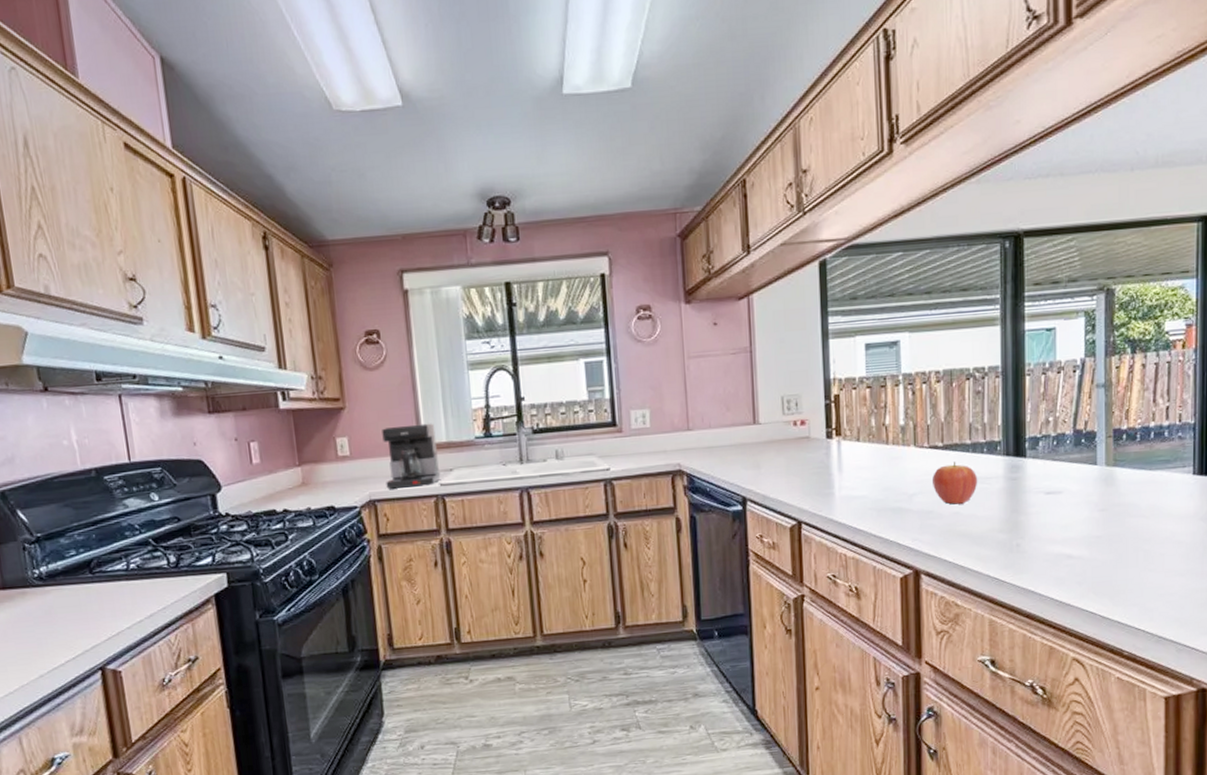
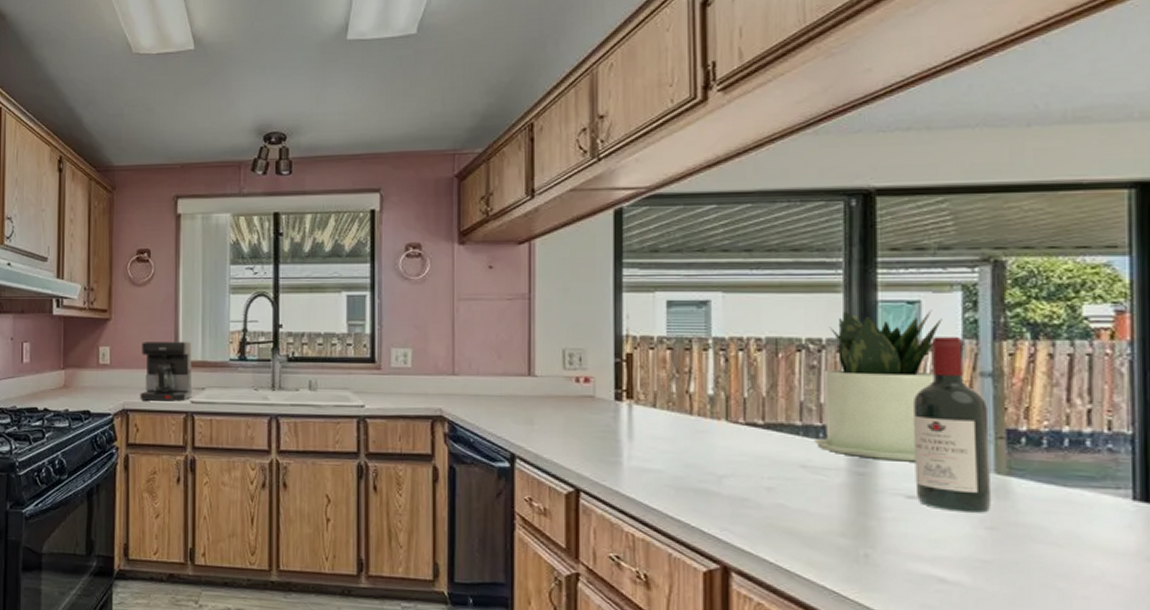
fruit: present [933,461,978,505] -> none [749,444,811,495]
planter: none [980,334,1071,466] -> present [815,309,942,462]
wine bottle: none [1050,356,1103,501] -> present [912,337,992,513]

